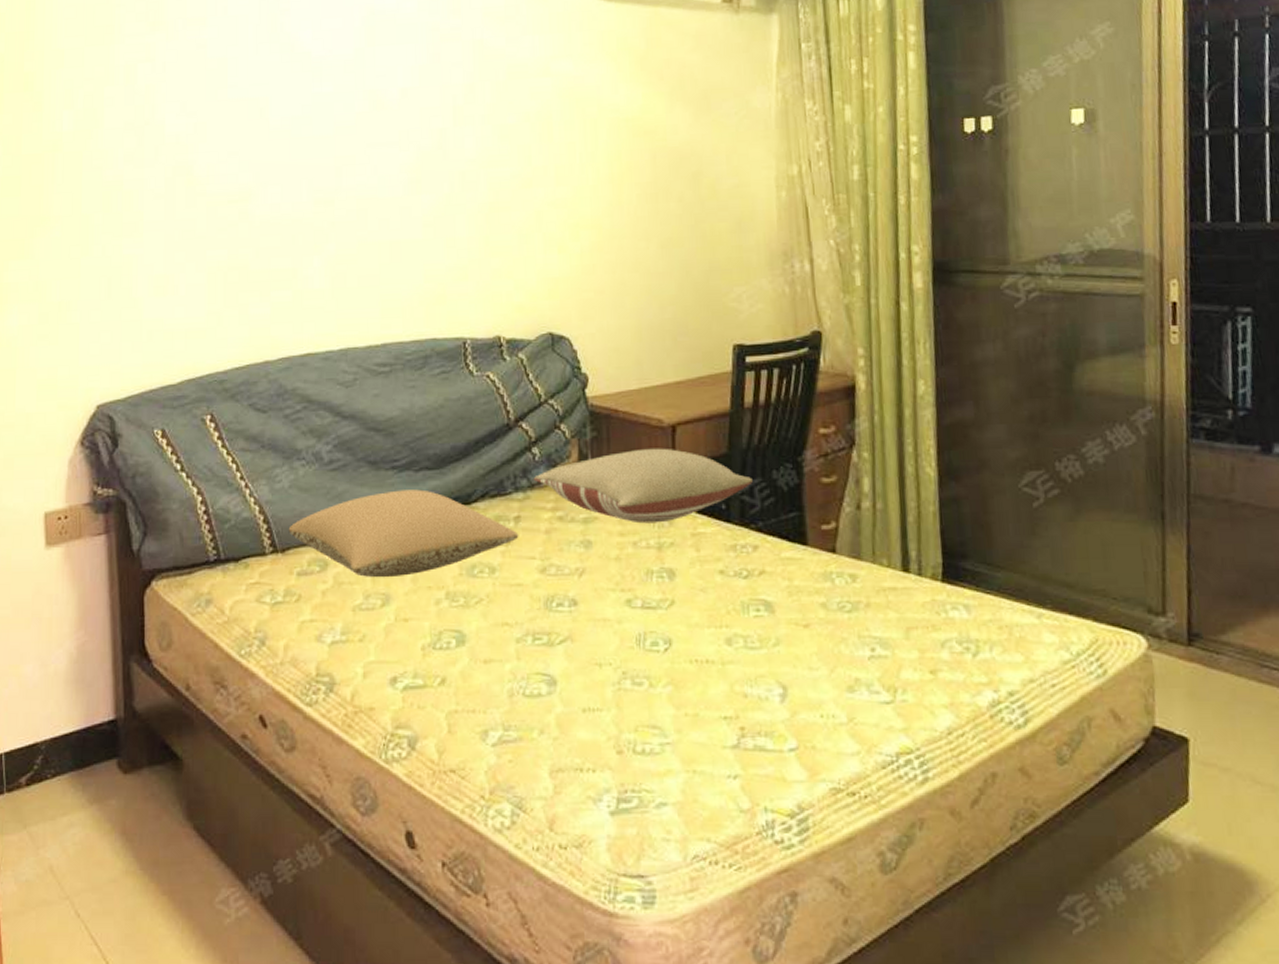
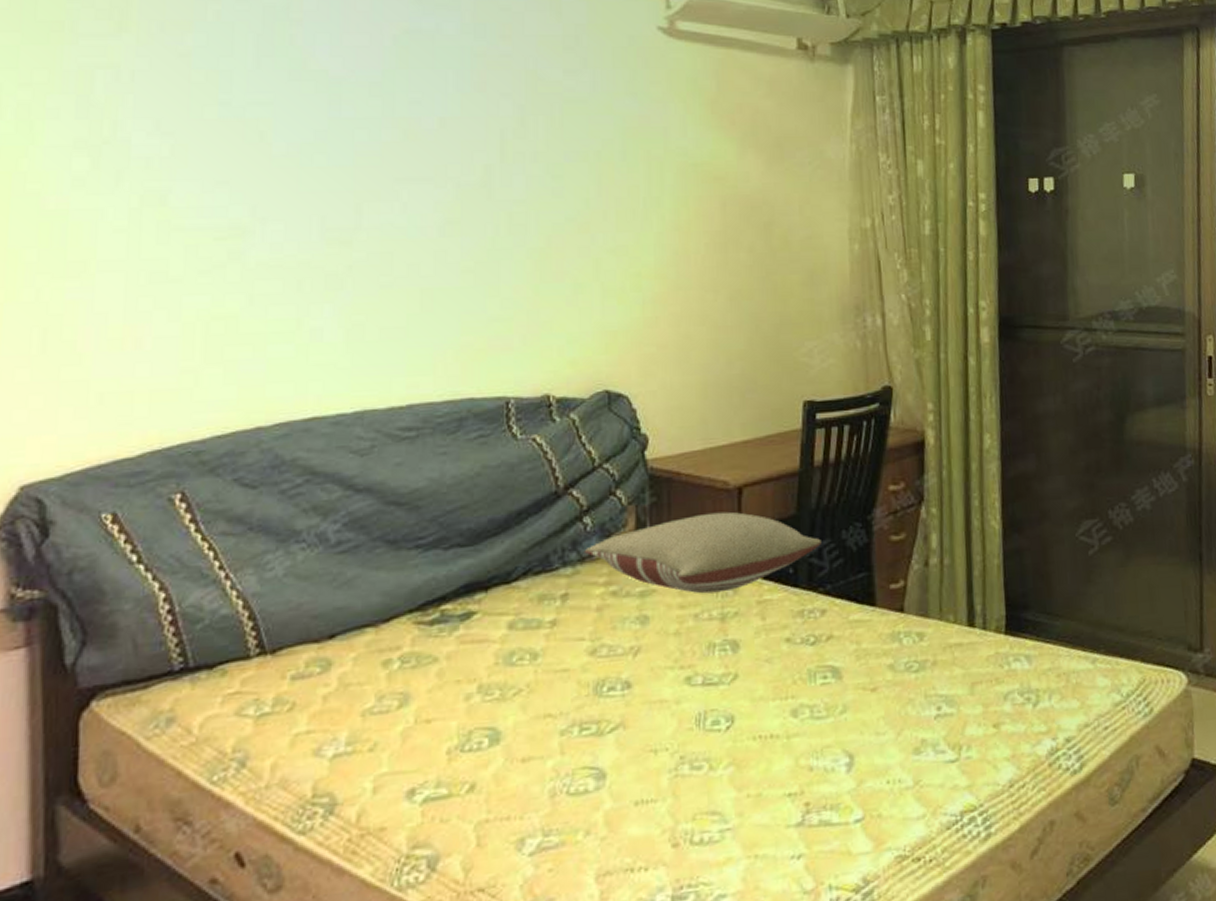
pillow: present [288,489,519,578] -> none [281,570,566,676]

